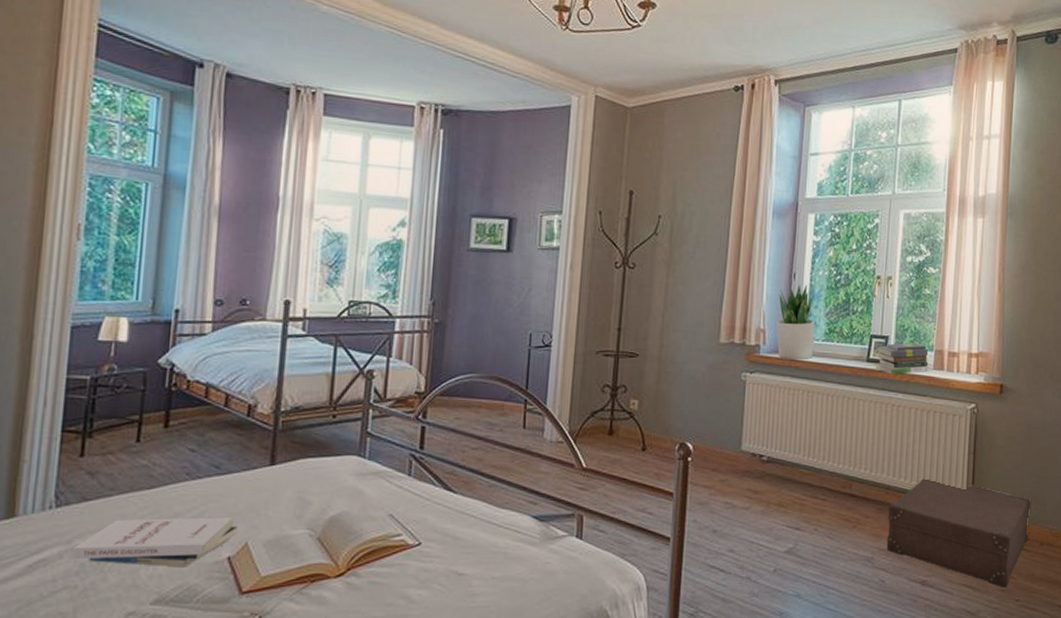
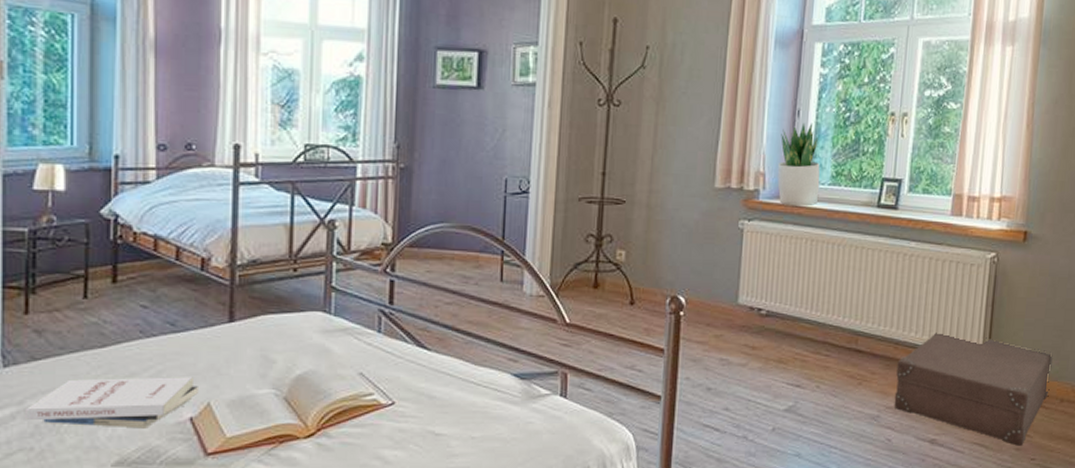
books: present [875,343,929,375] -> none [886,186,946,222]

